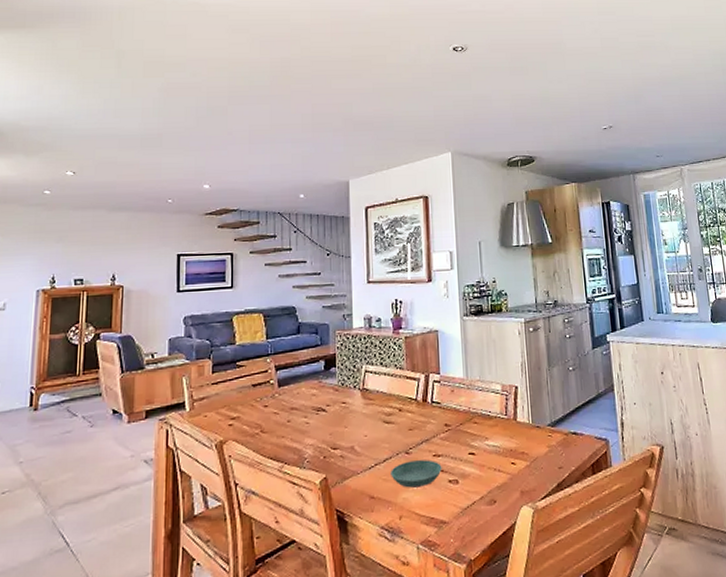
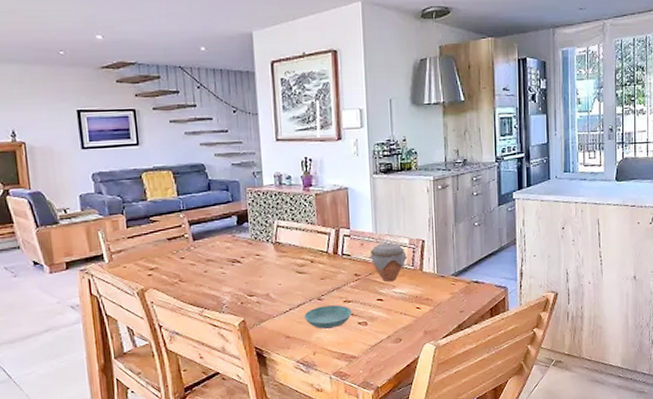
jar: none [461,389,501,432] -> present [370,243,408,281]

